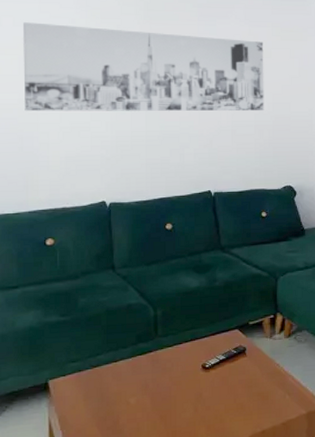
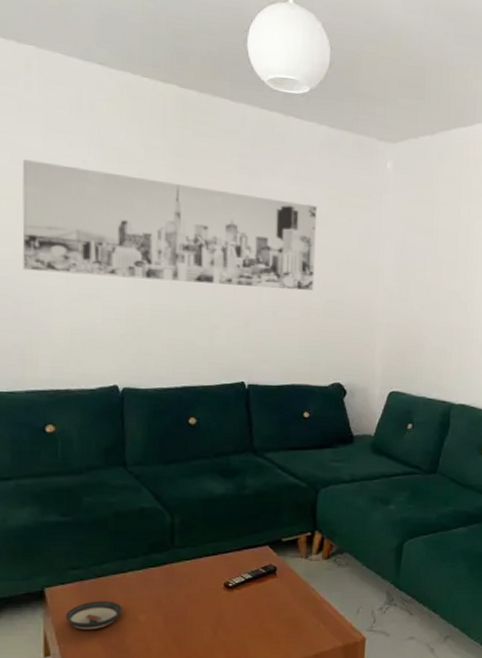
saucer: none [67,387,115,416] -> present [65,600,122,631]

